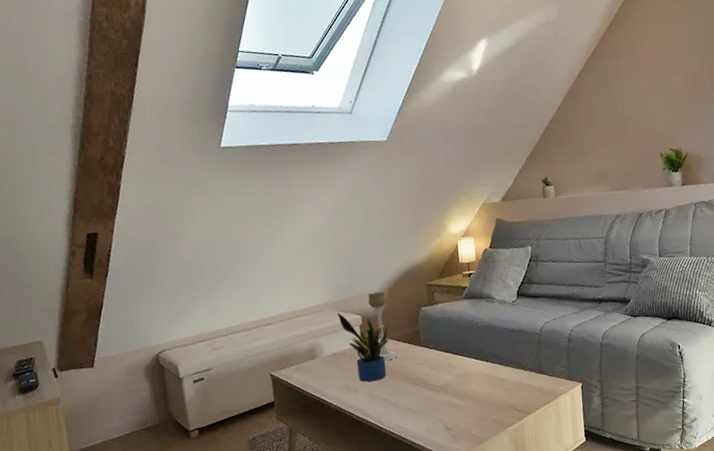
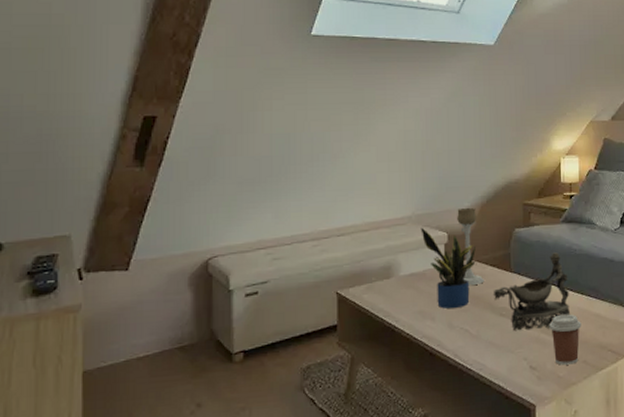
decorative bowl: none [407,326,478,397] -> present [493,252,571,331]
coffee cup: none [459,379,489,425] -> present [549,314,582,365]

